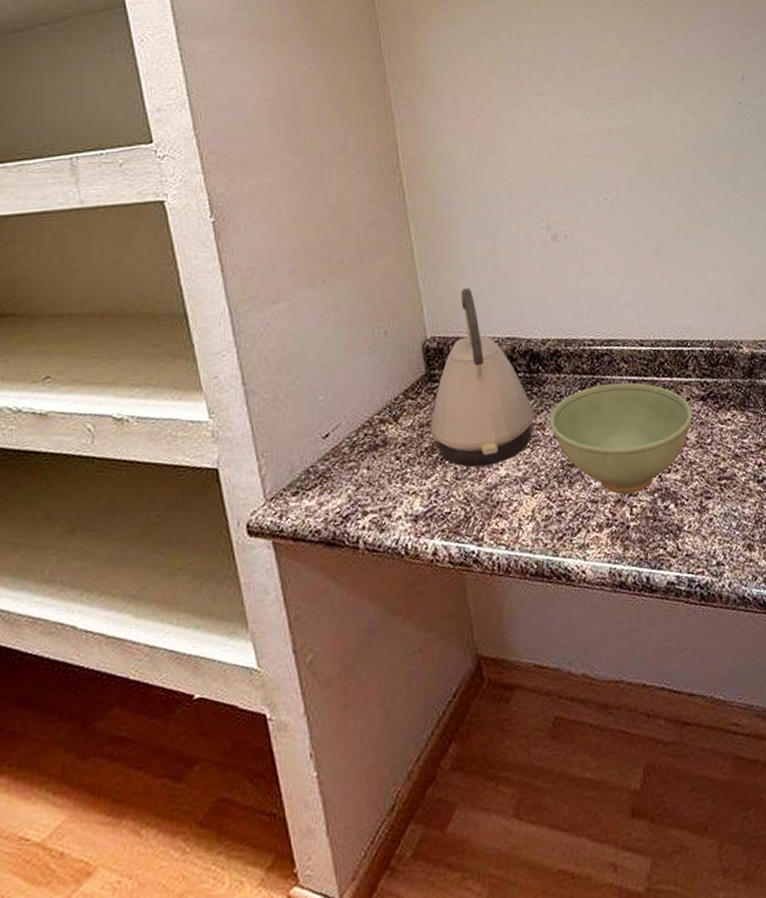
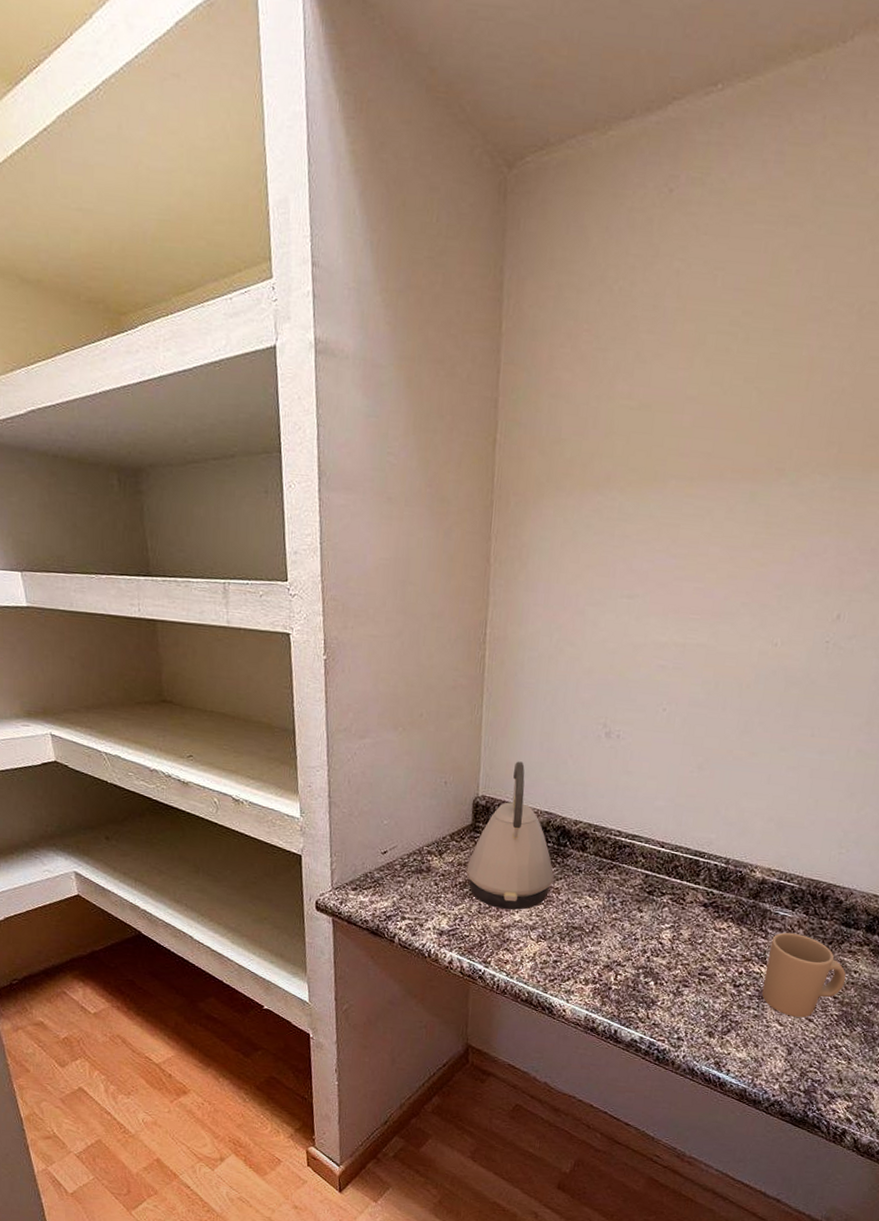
bowl: present [548,382,693,495] -> none [564,870,693,965]

